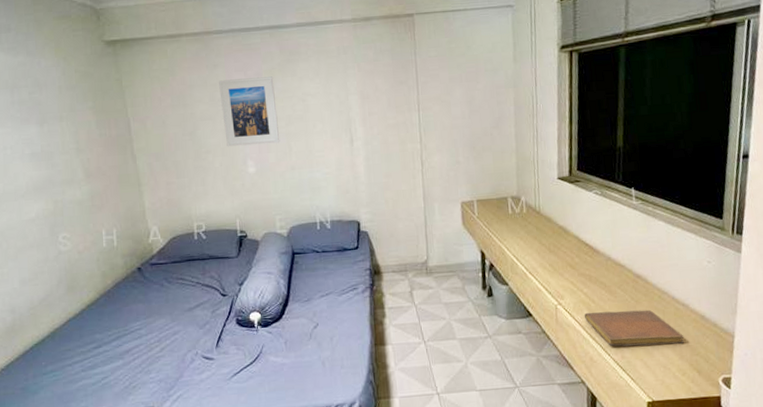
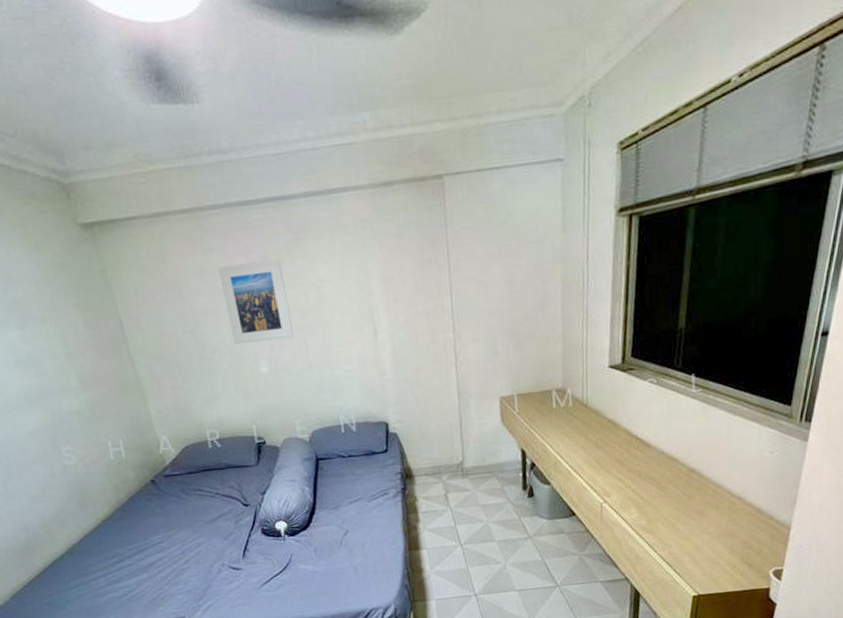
notebook: present [585,309,684,347] -> none [632,504,736,543]

